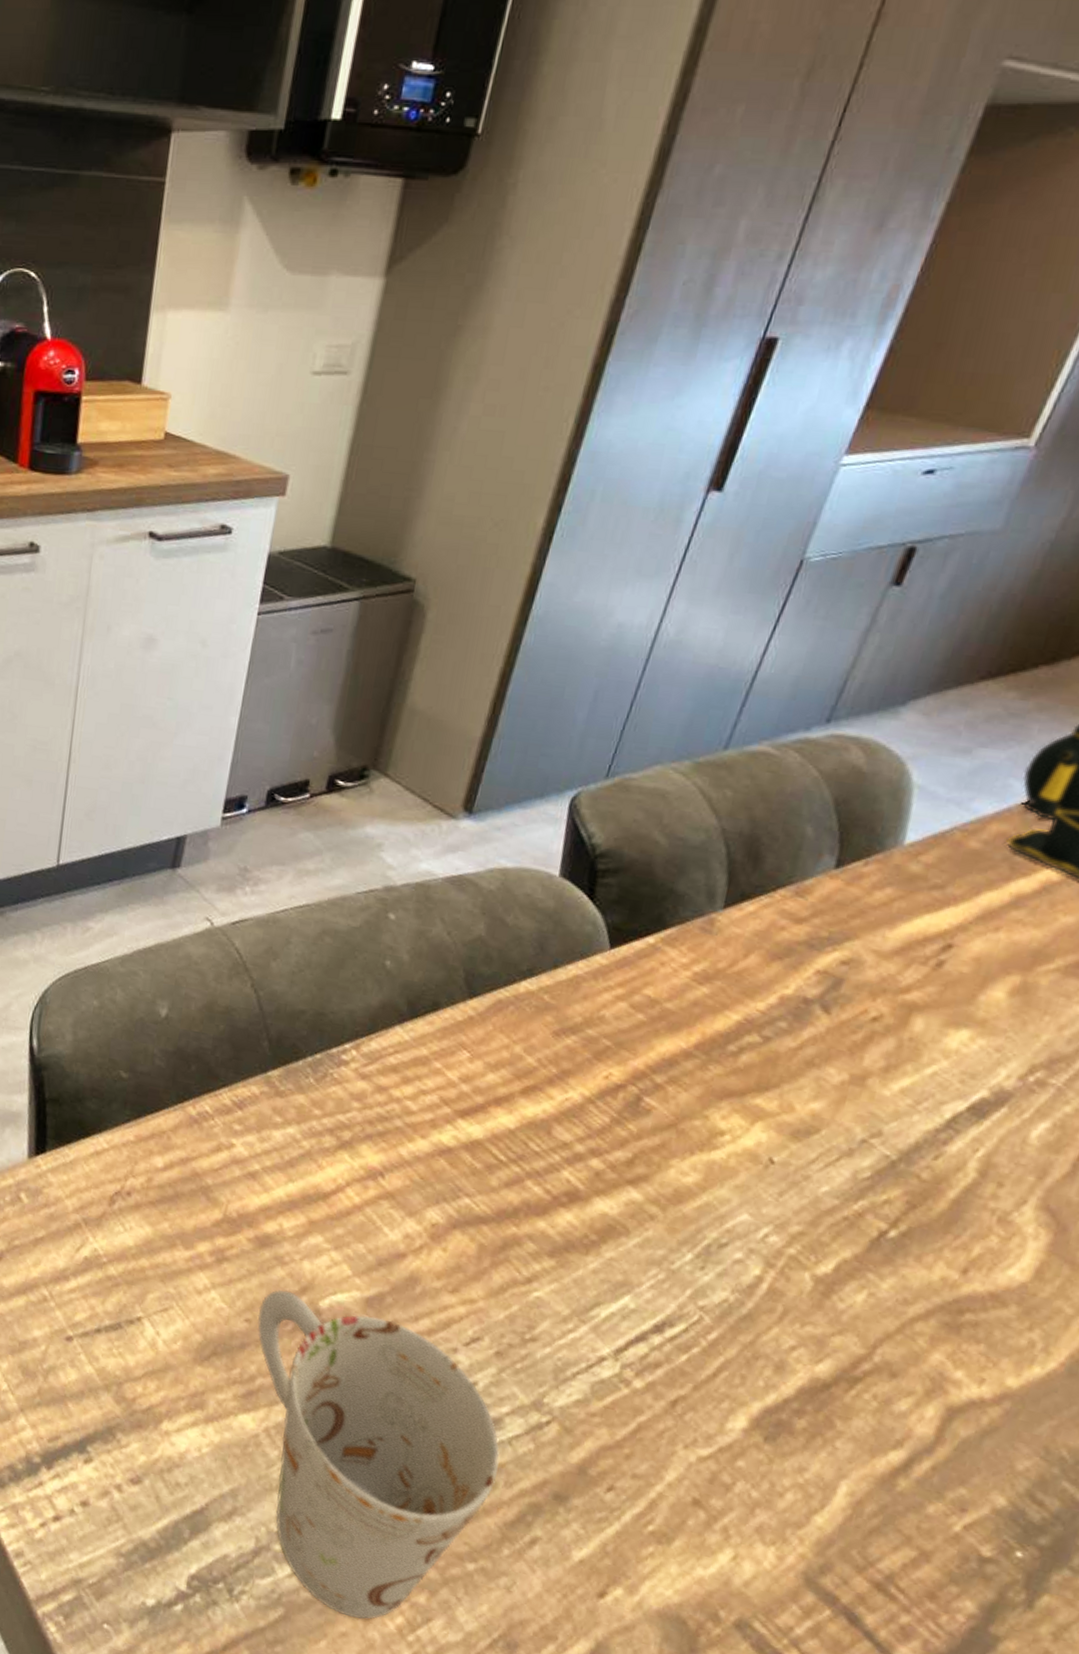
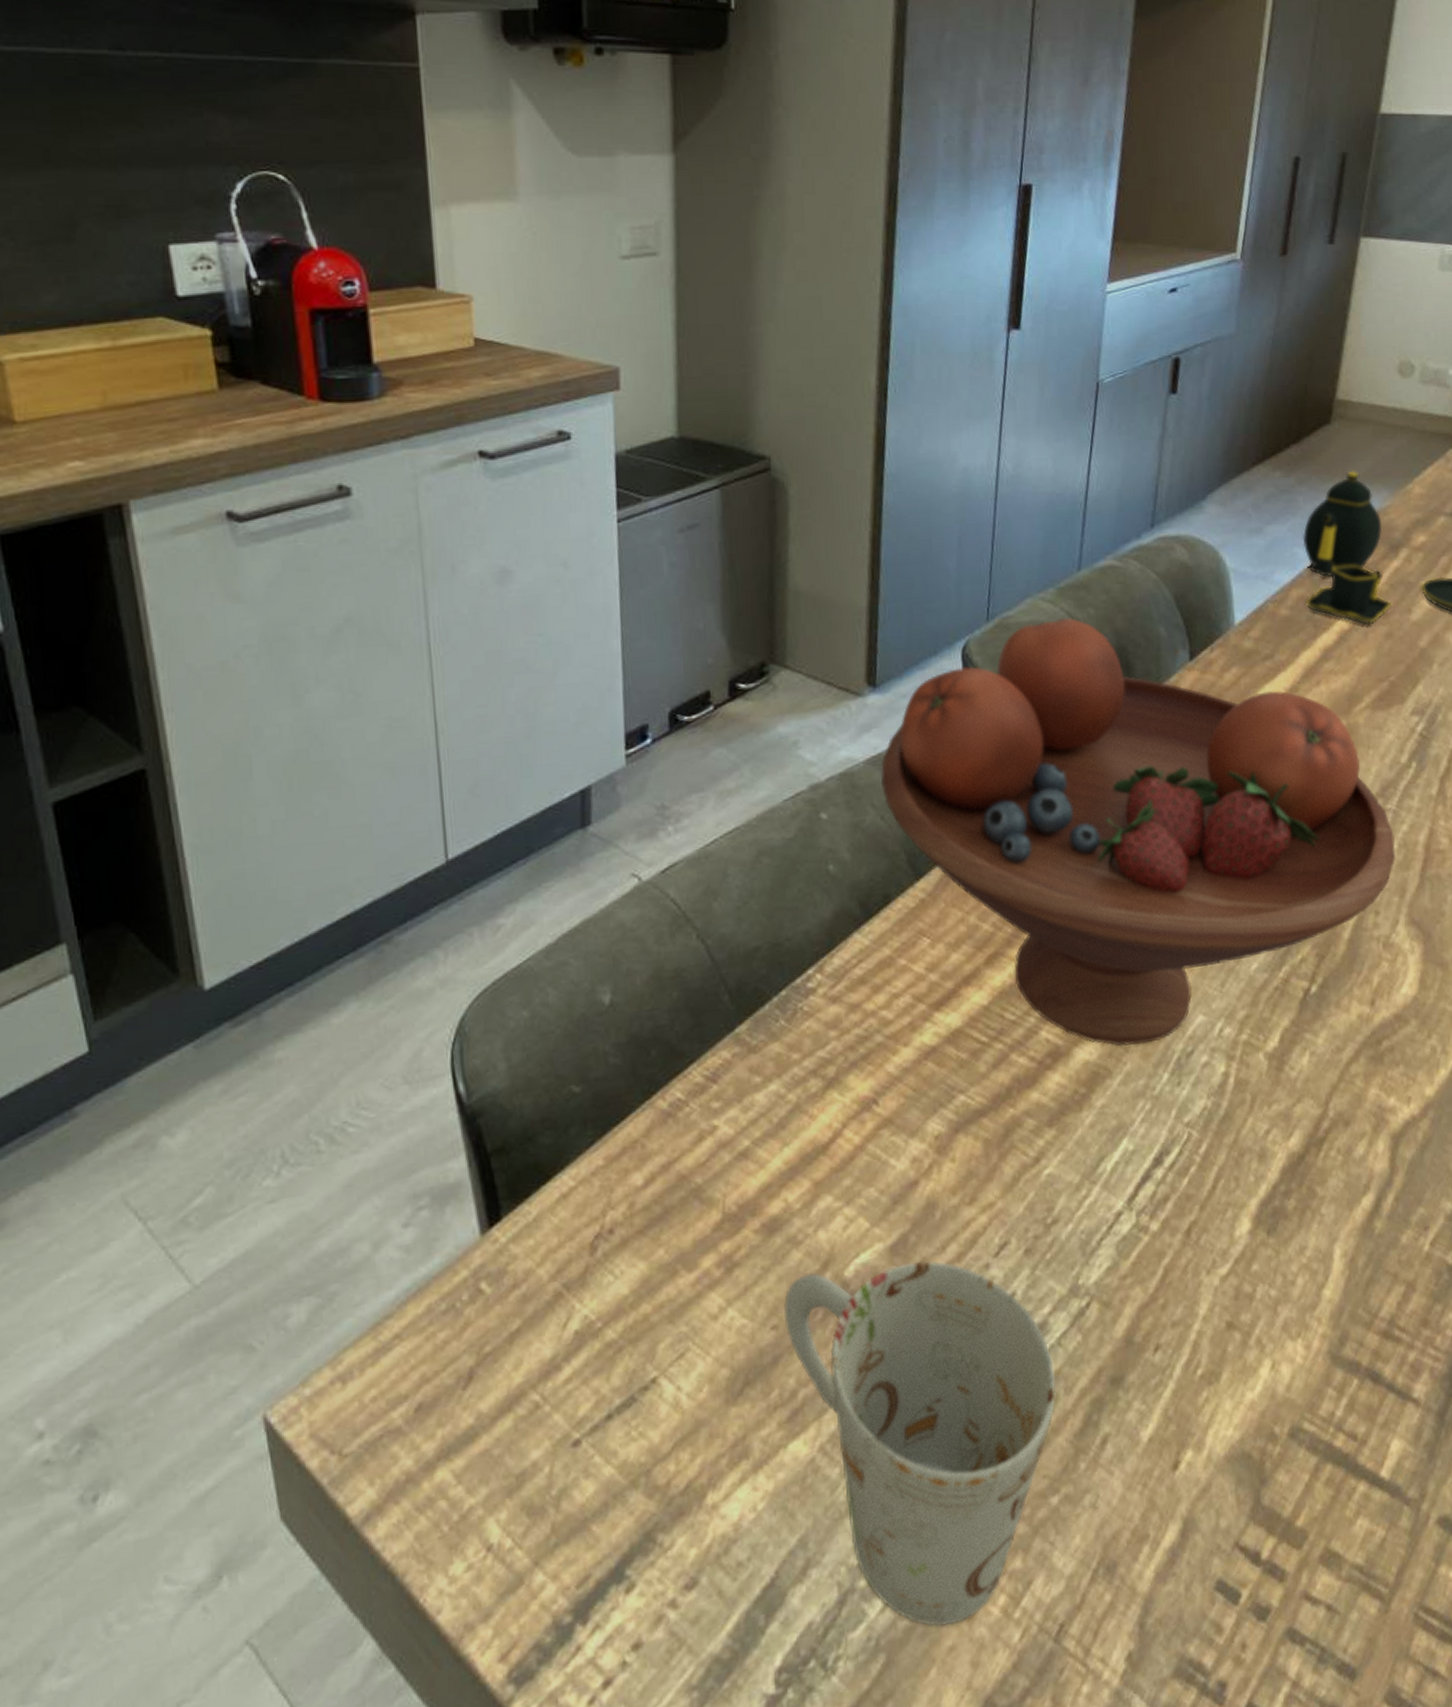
fruit bowl: none [454,791,1051,1222] -> present [881,618,1396,1047]

